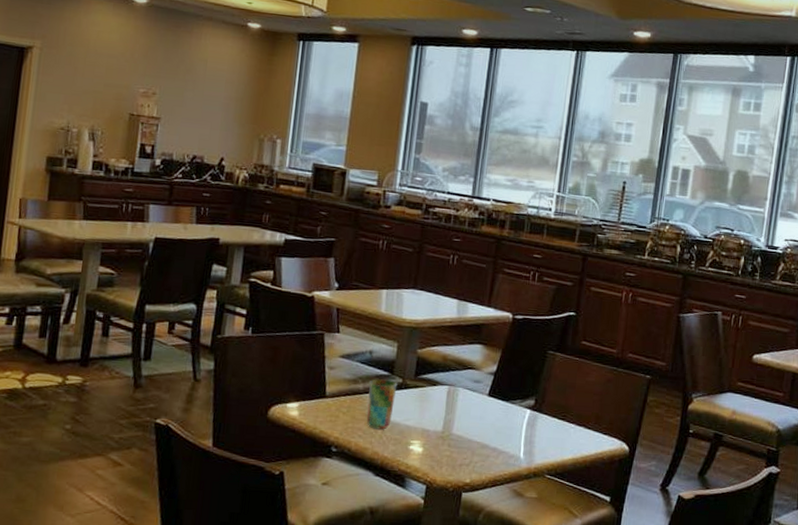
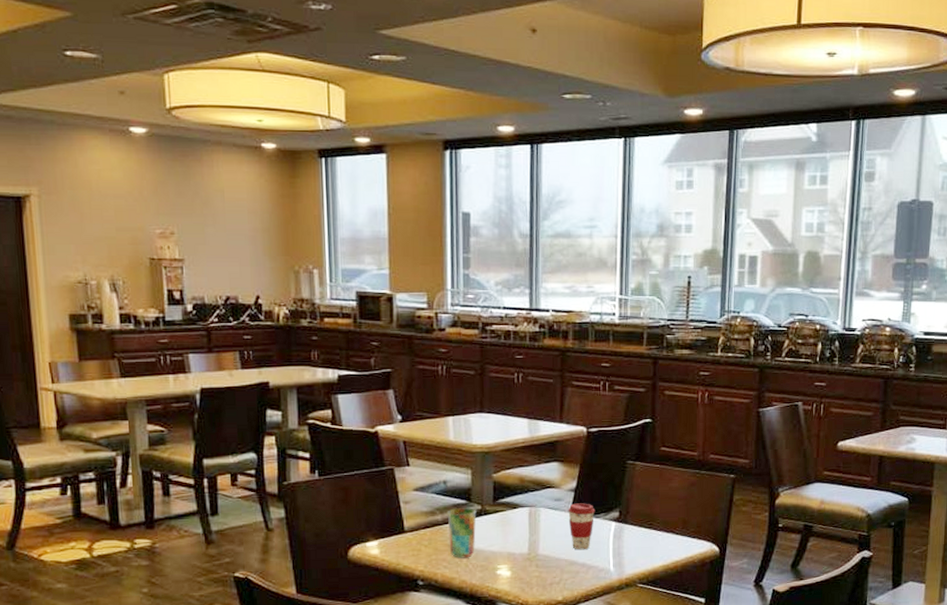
coffee cup: none [485,387,512,435] -> present [568,503,596,550]

